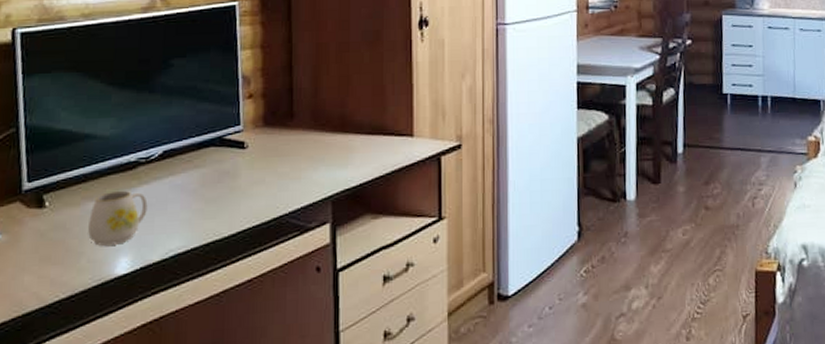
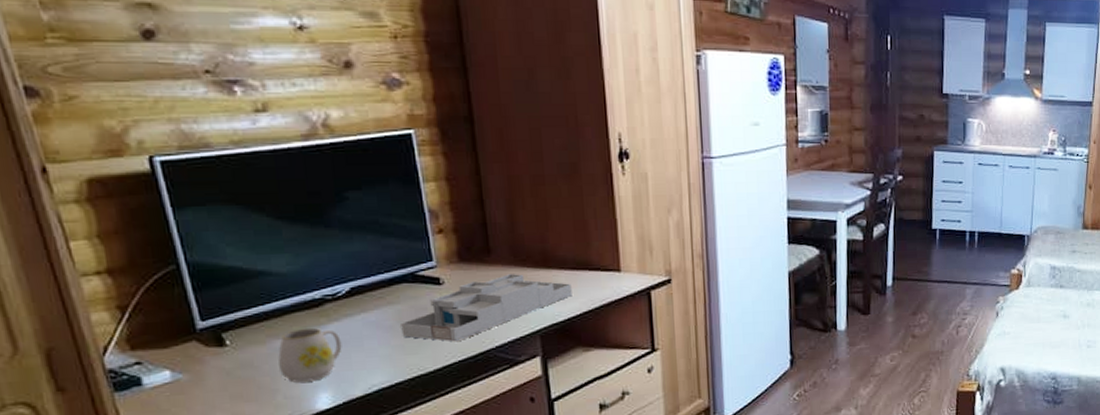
desk organizer: none [203,138,366,207] -> present [401,274,572,342]

